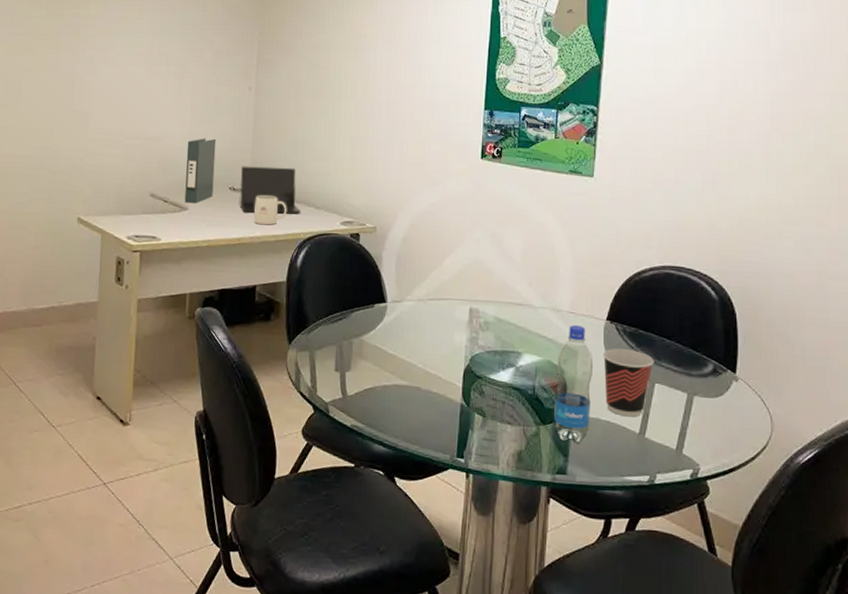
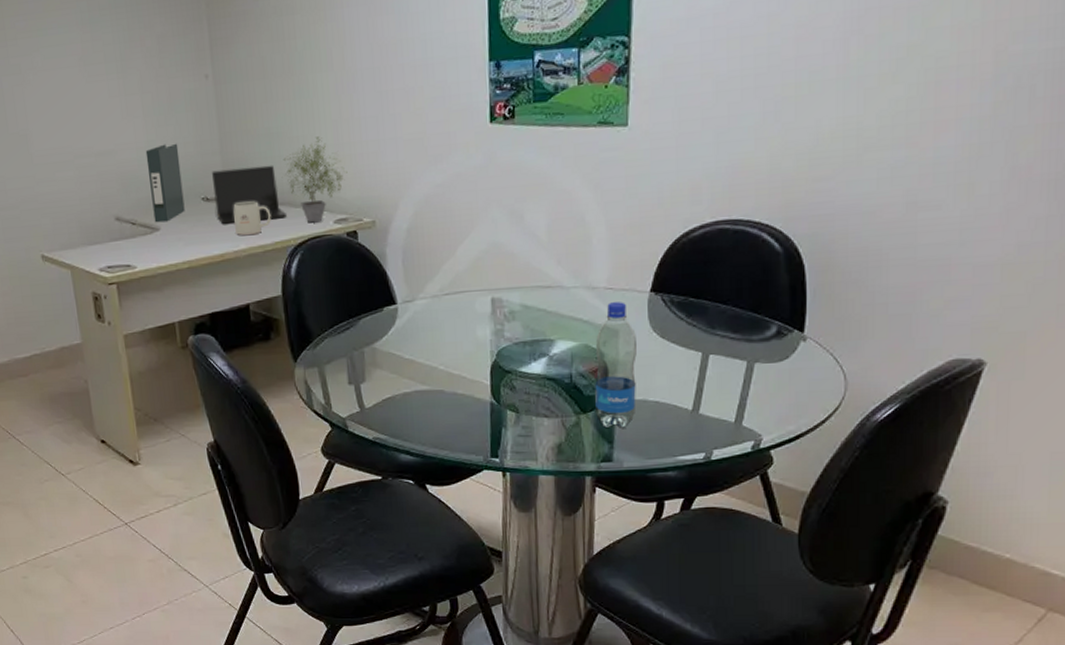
potted plant: none [304,150,358,222] -> present [283,136,348,223]
cup: present [603,348,654,417] -> none [648,320,708,394]

